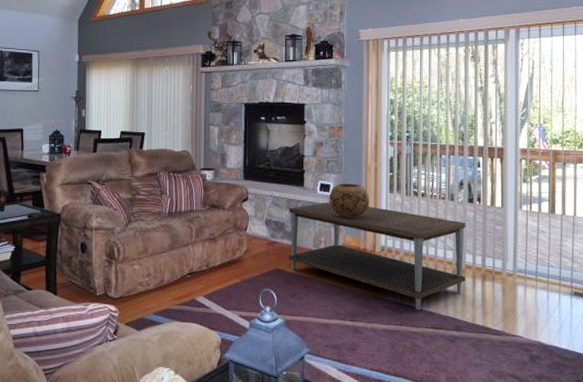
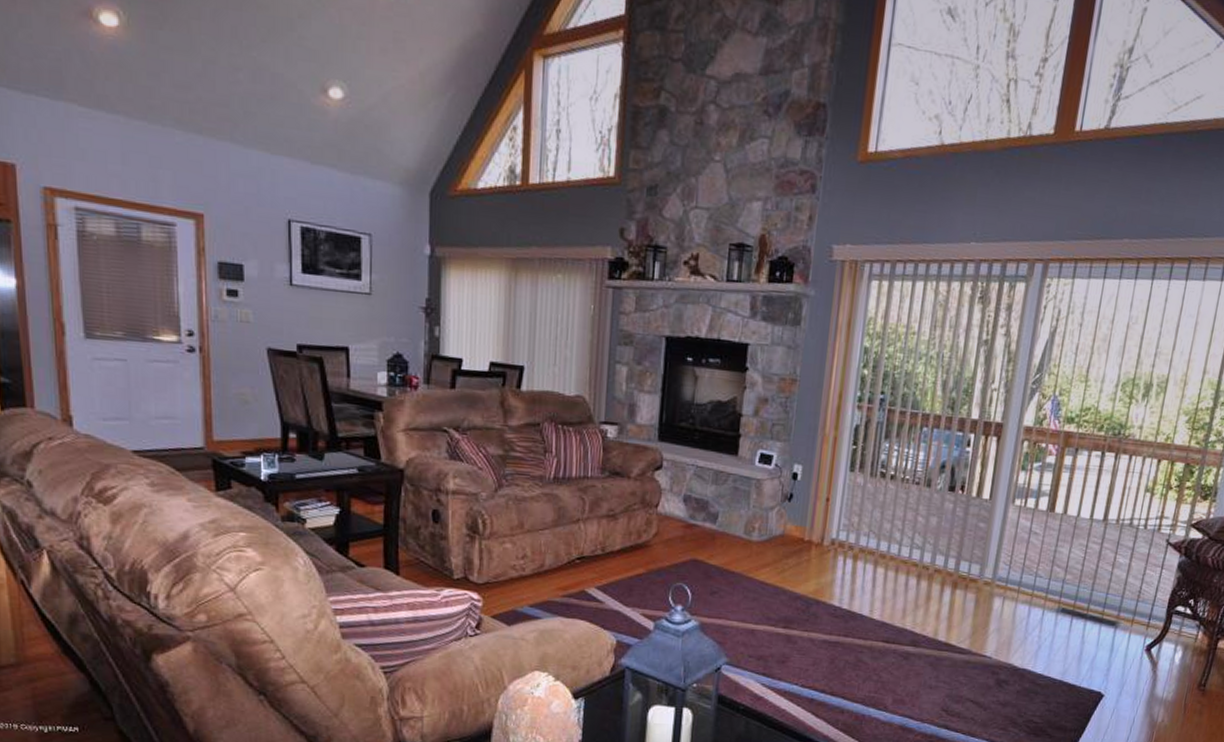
coffee table: present [288,202,466,310] -> none [710,478,942,620]
decorative bowl: present [329,183,370,219] -> none [769,455,823,502]

